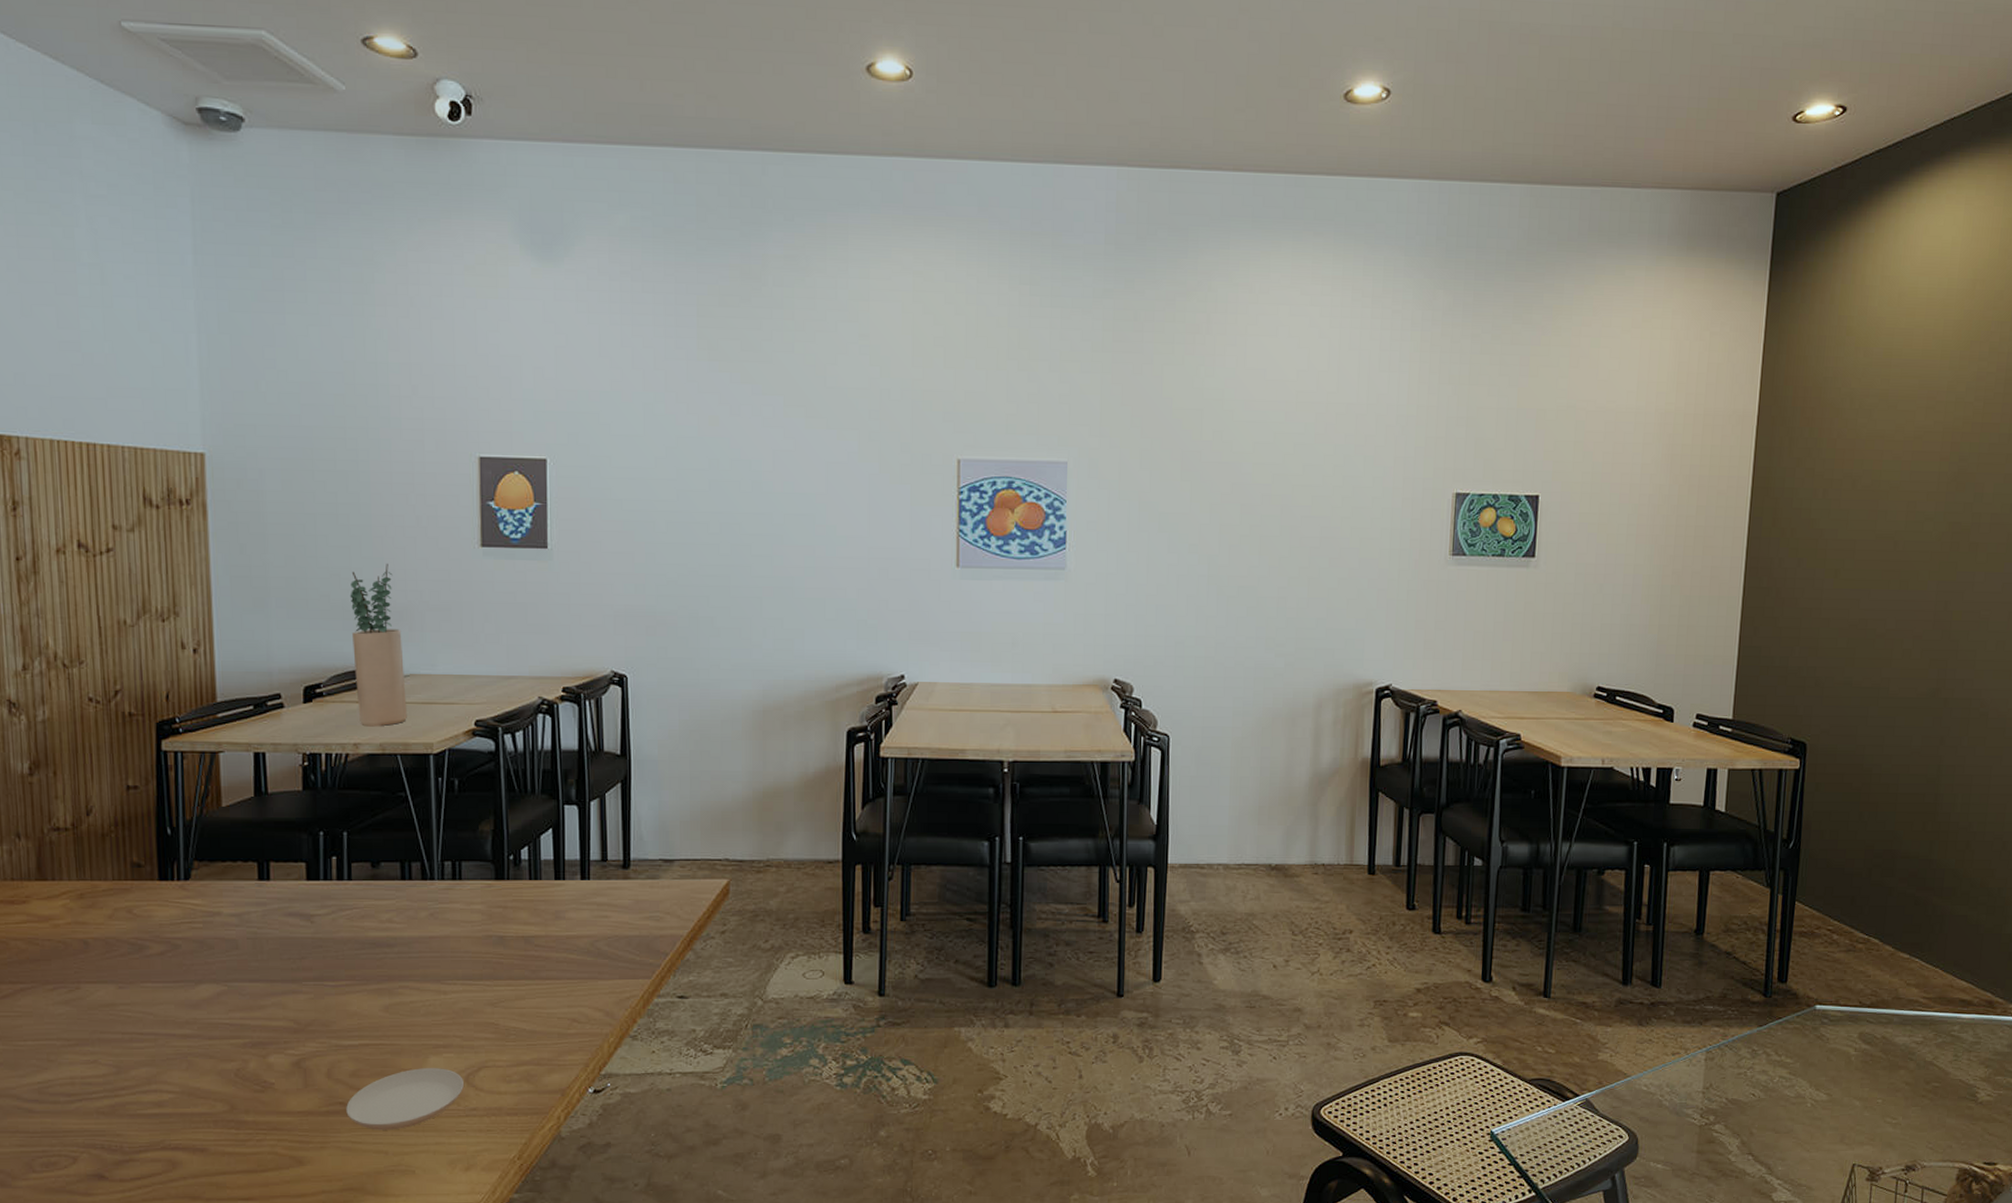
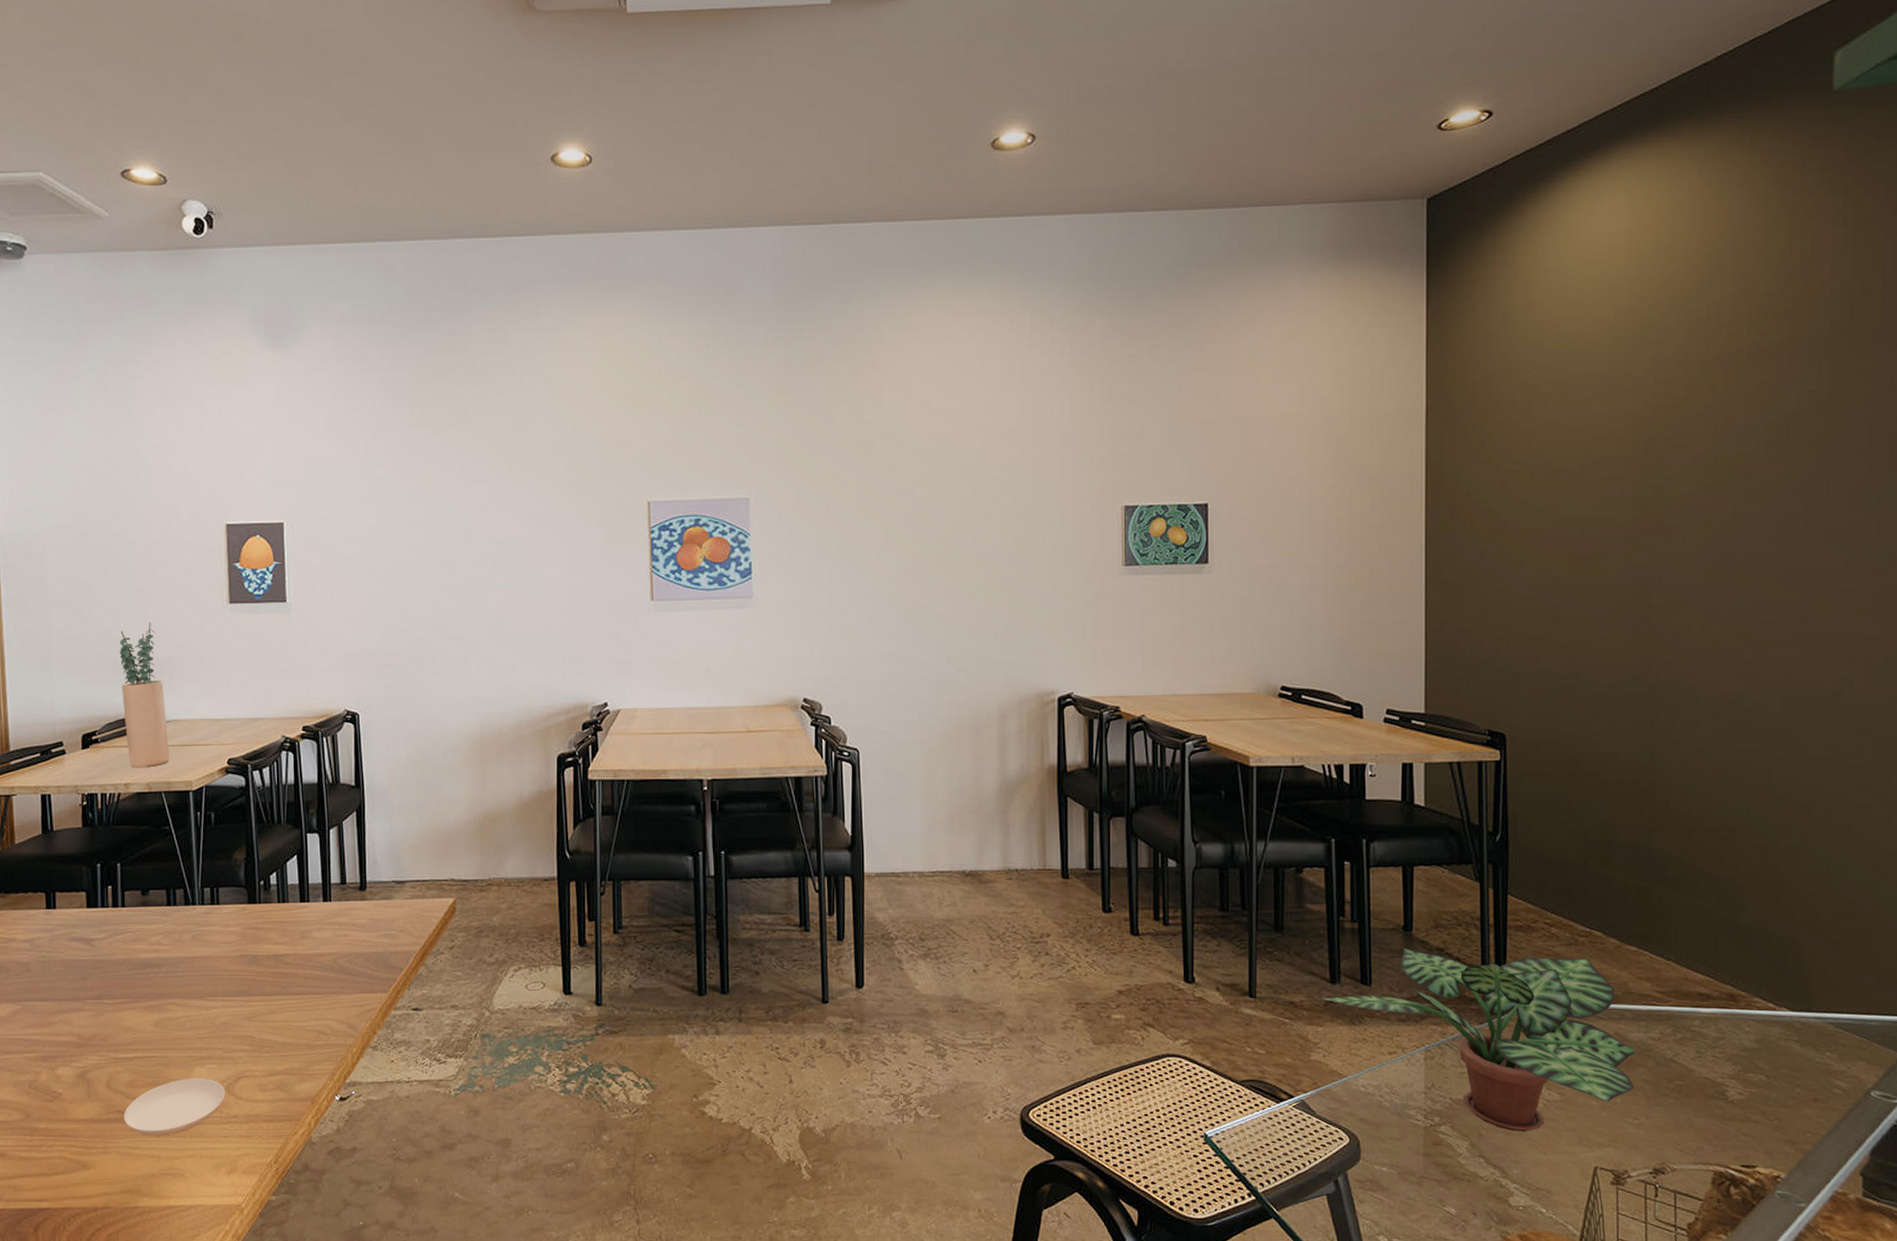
potted plant: none [1611,951,1901,1130] -> present [1320,948,1637,1132]

